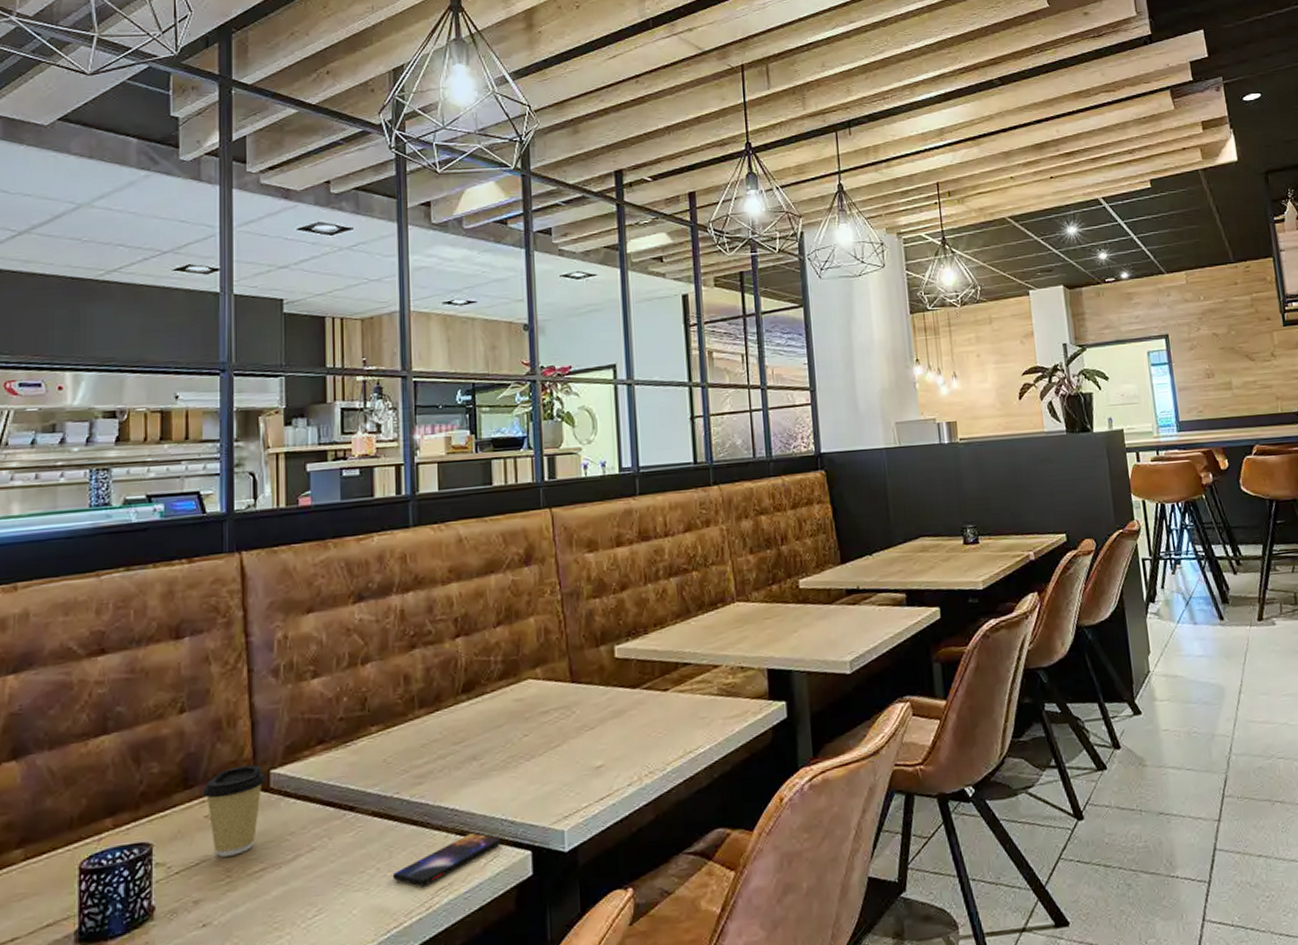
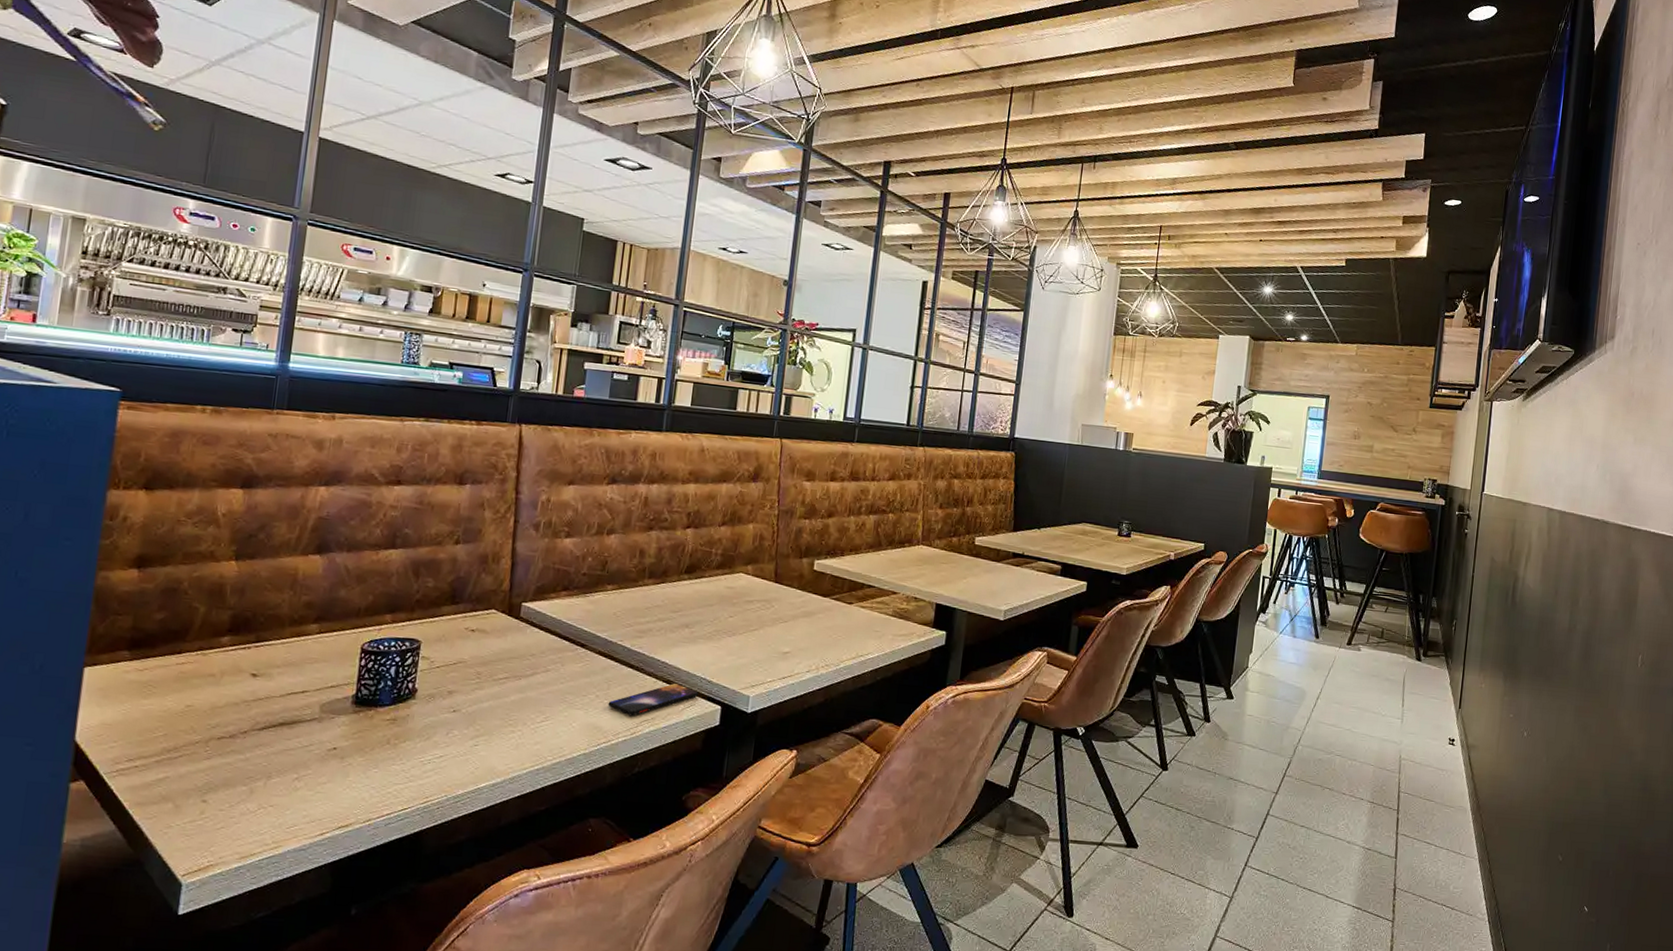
coffee cup: present [202,764,266,857] -> none [465,595,518,663]

